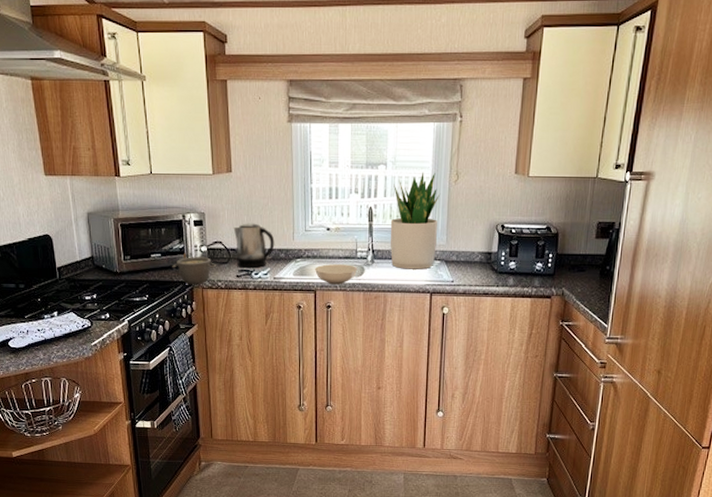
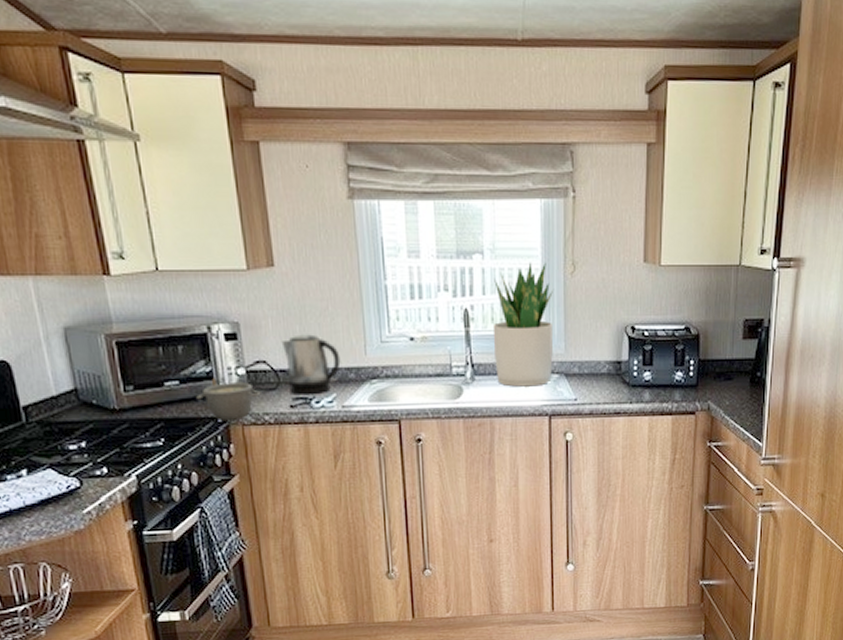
bowl: present [315,264,358,285] -> none [397,384,454,411]

